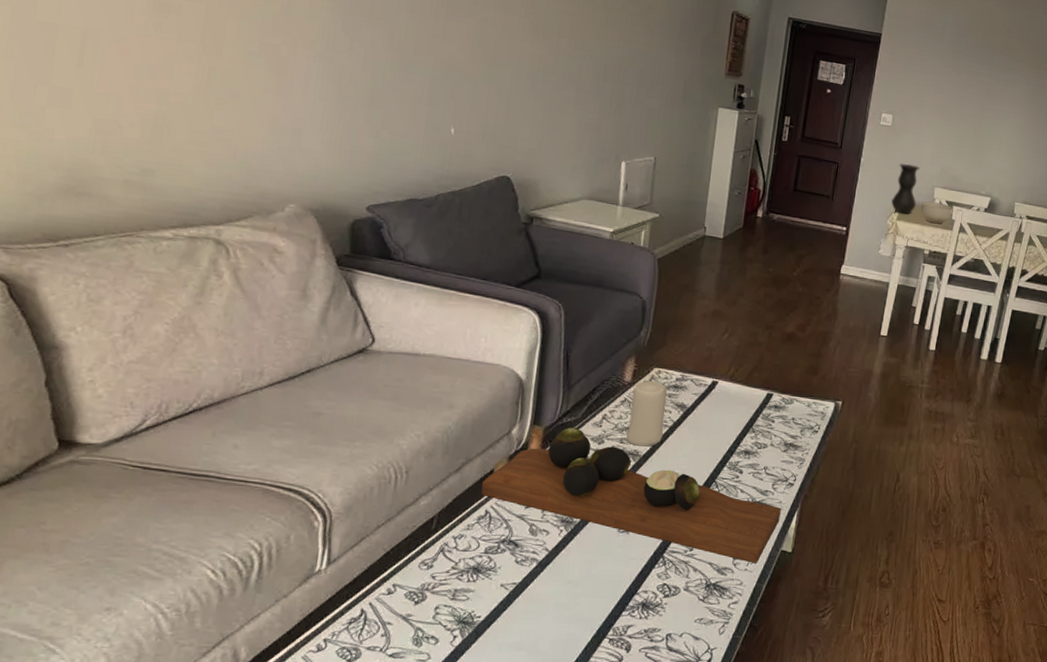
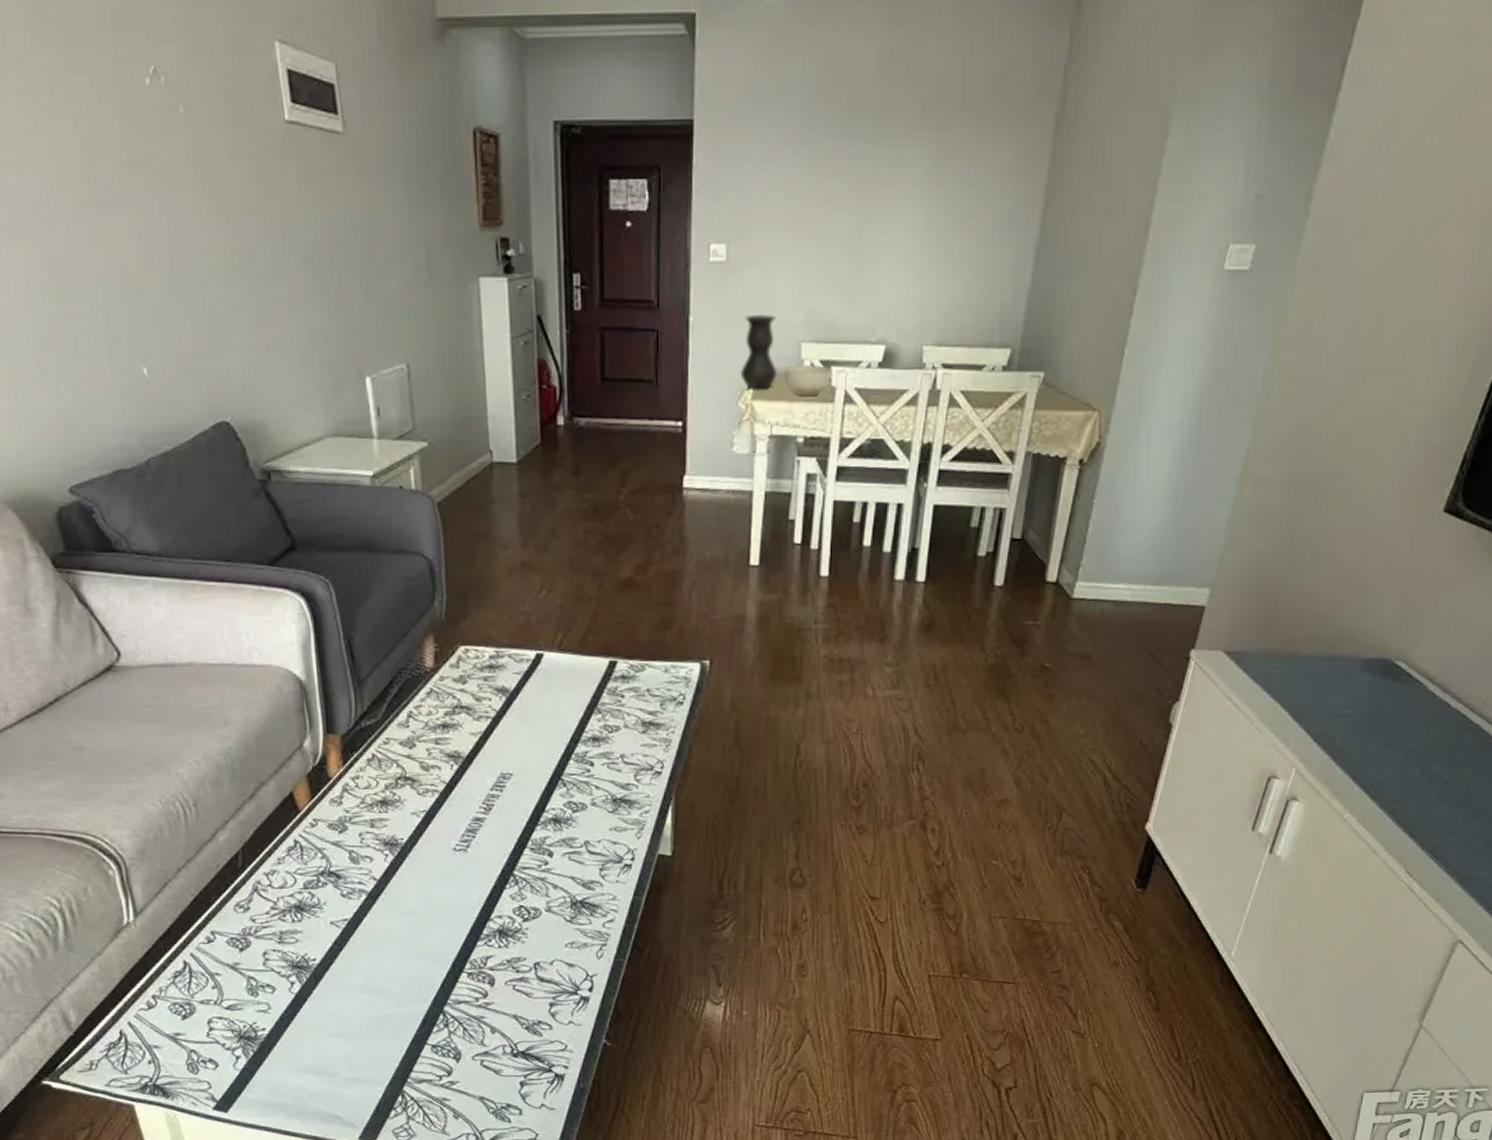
decorative tray: present [481,427,781,563] -> none [283,732,650,873]
candle: present [626,380,667,447] -> none [439,662,487,746]

